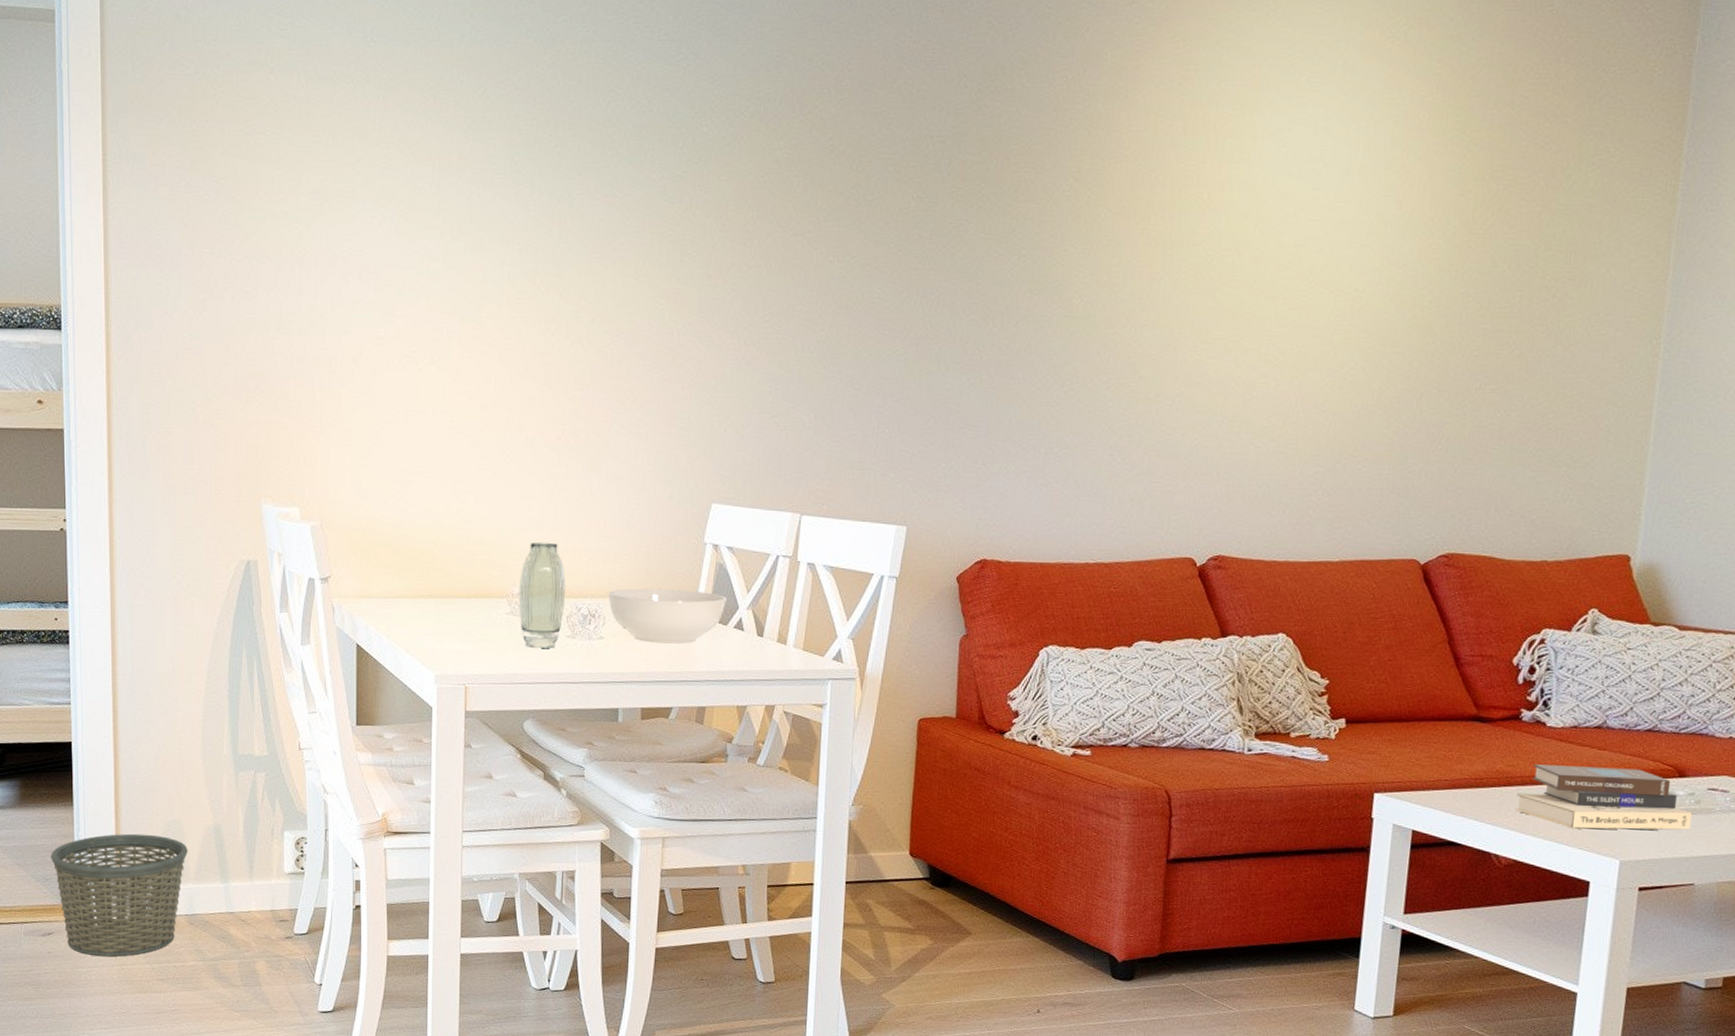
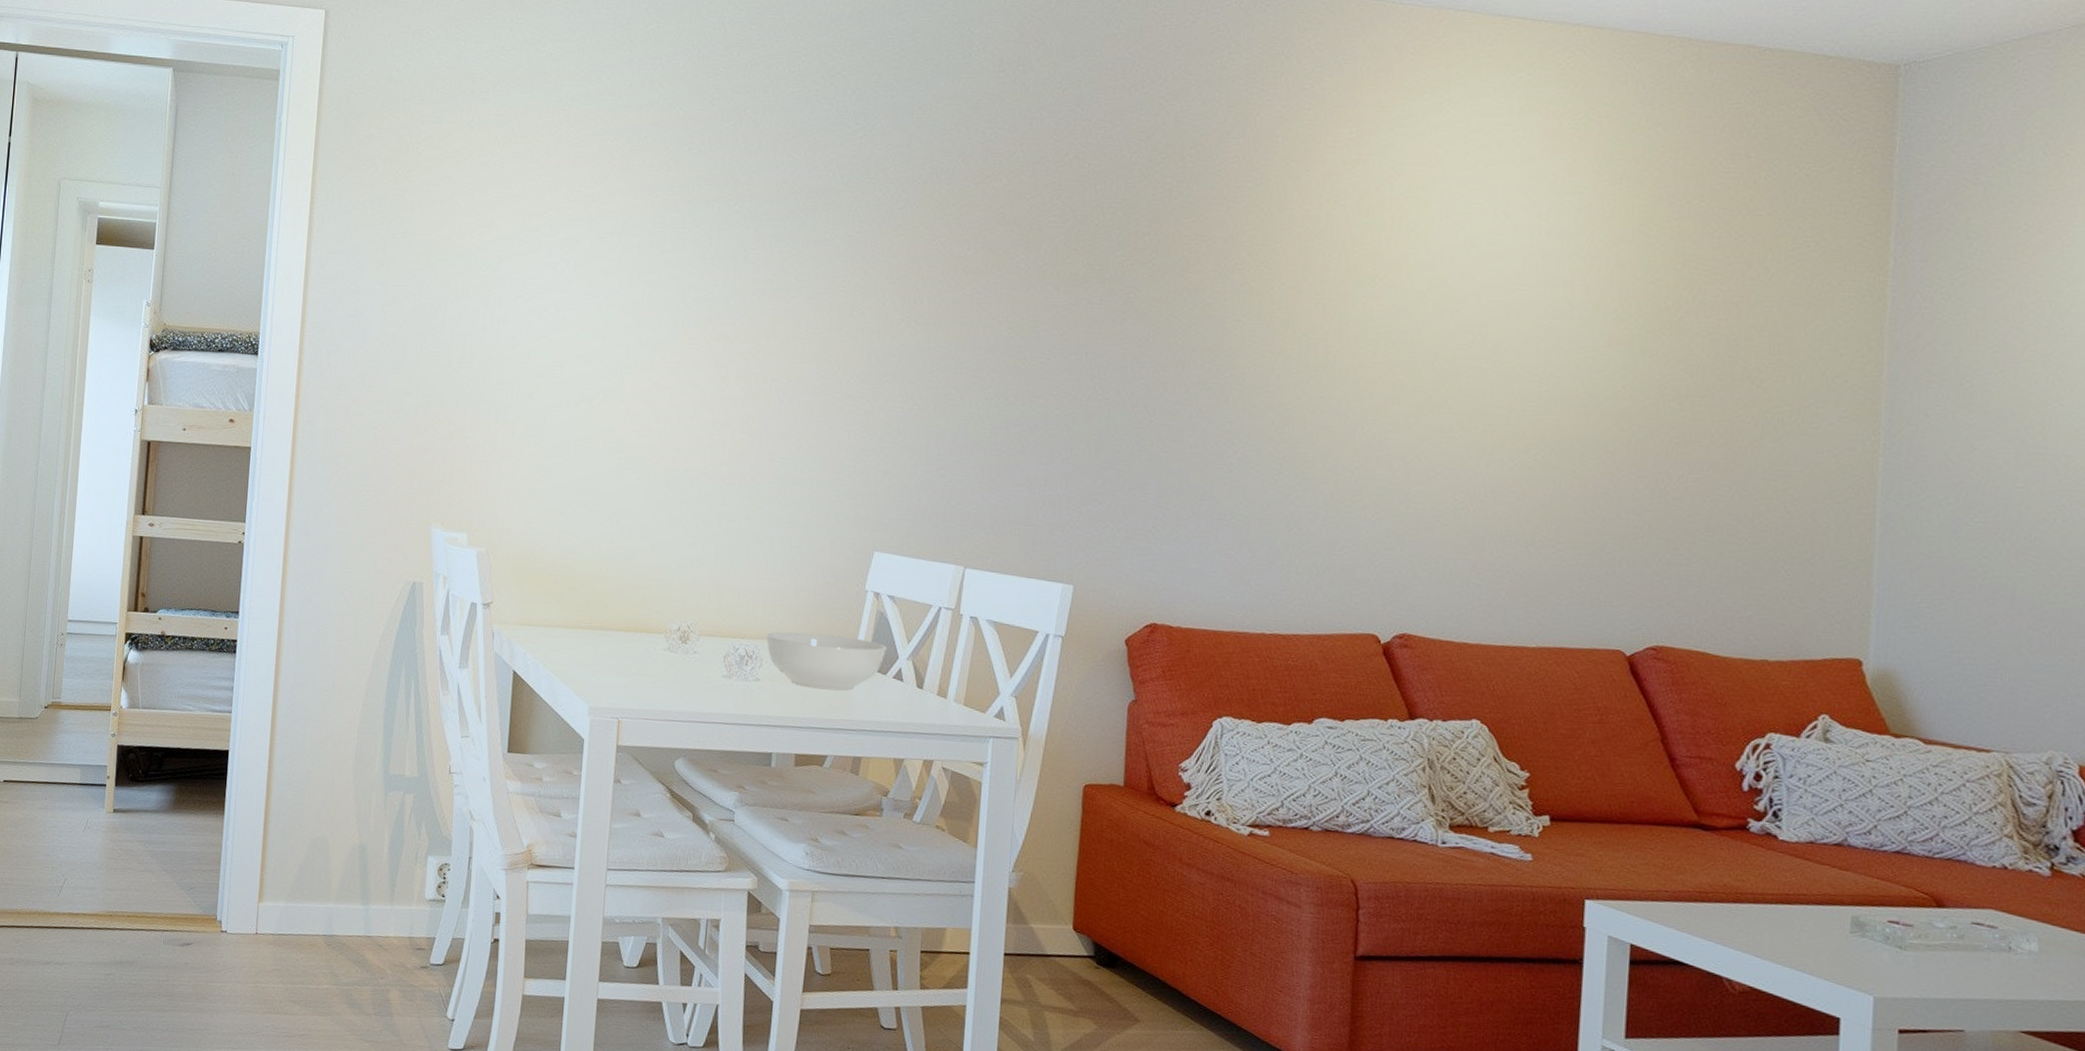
basket: present [51,833,188,957] -> none [197,846,332,974]
vase: present [519,543,565,648] -> none [676,580,724,687]
books: present [1515,764,1693,831] -> none [1748,881,1956,968]

